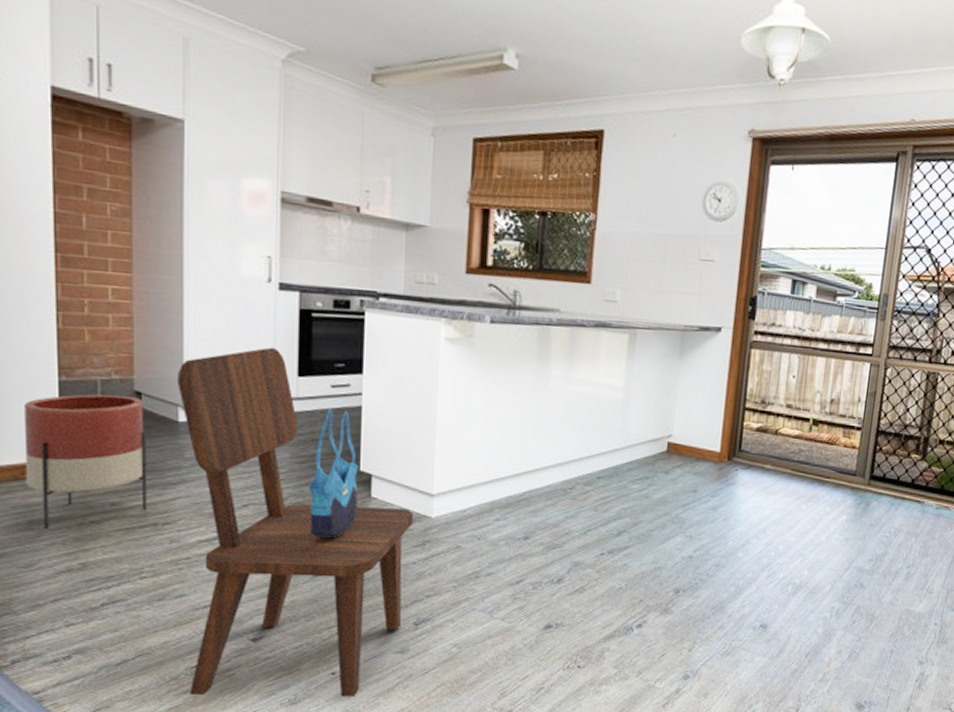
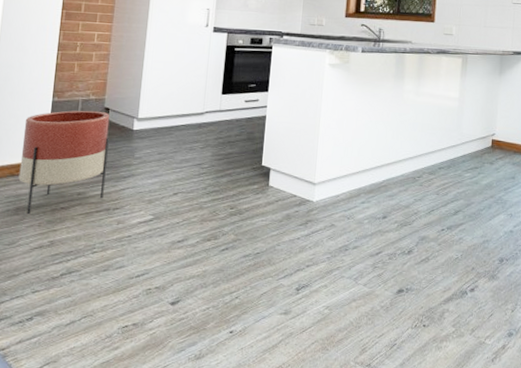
dining chair: present [176,347,414,697] -> none [119,73,300,353]
tote bag: present [308,409,359,539] -> none [222,118,261,219]

